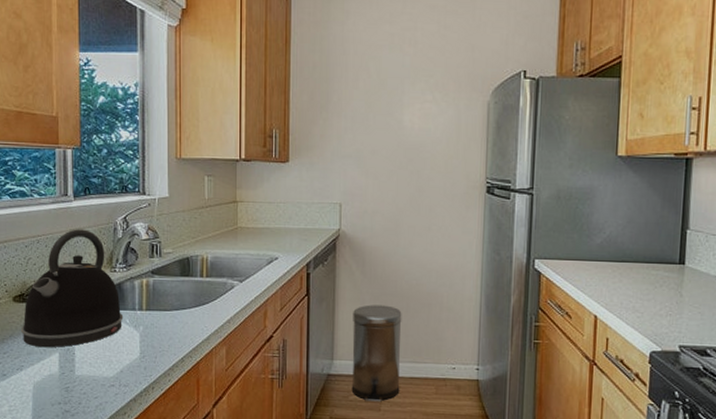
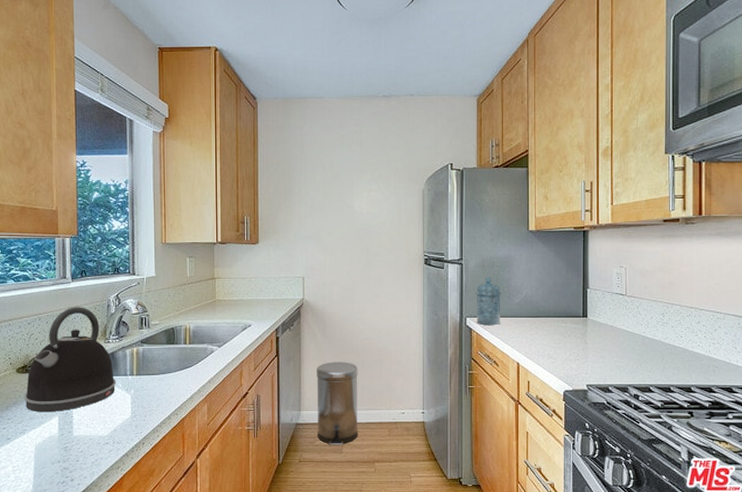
canister: none [547,211,579,270] -> present [476,277,501,326]

